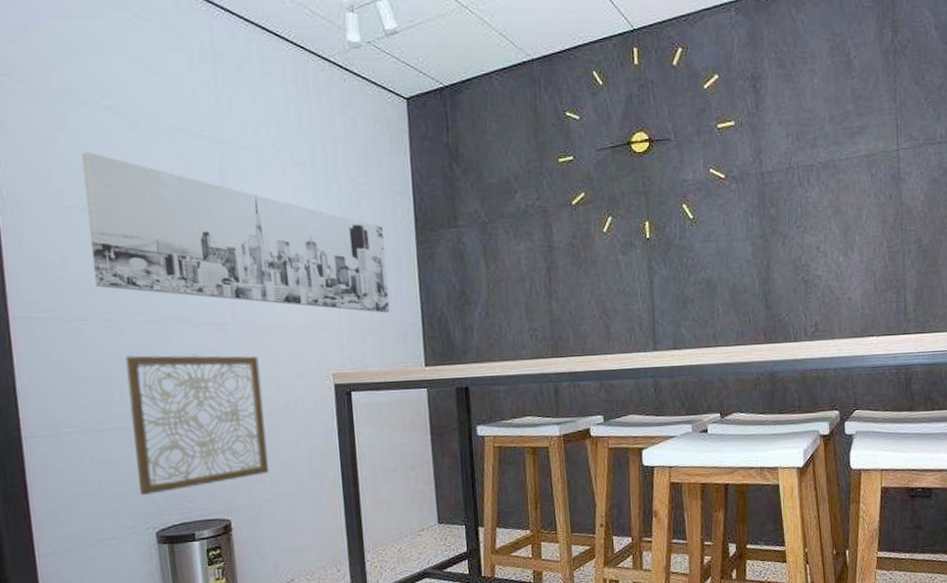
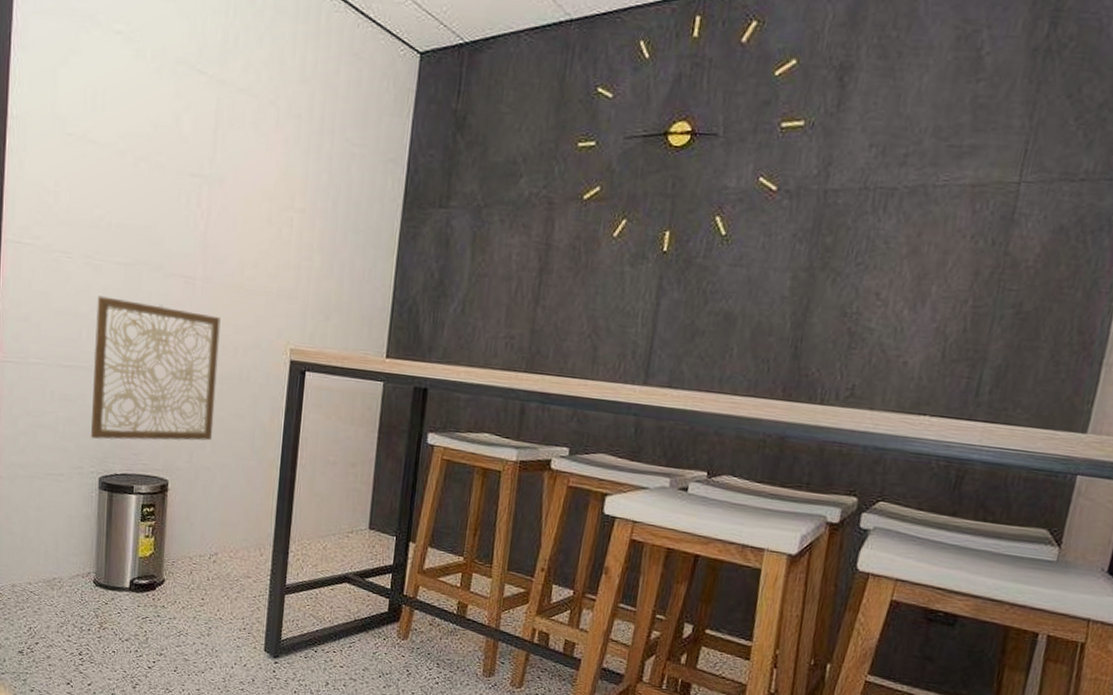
wall art: present [81,151,390,313] -> none [81,77,369,292]

